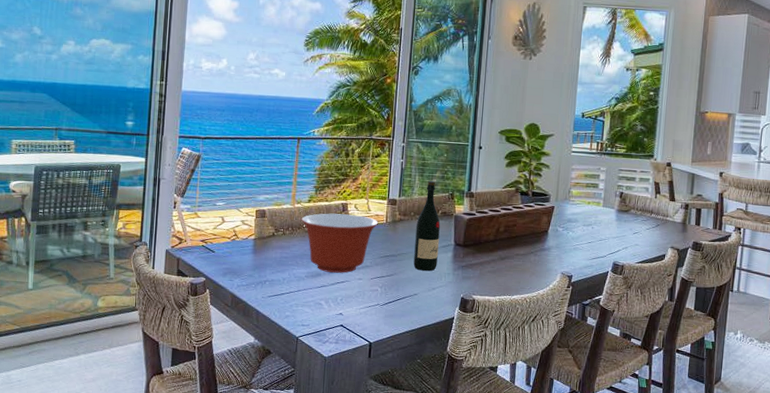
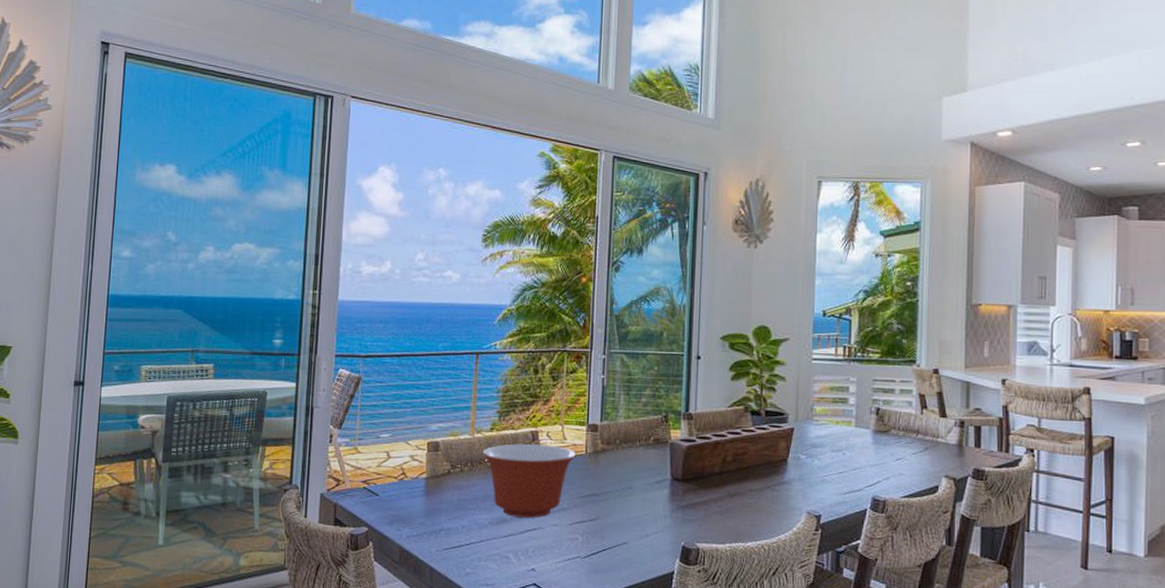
wine bottle: present [413,181,440,272] -> none [621,401,653,514]

